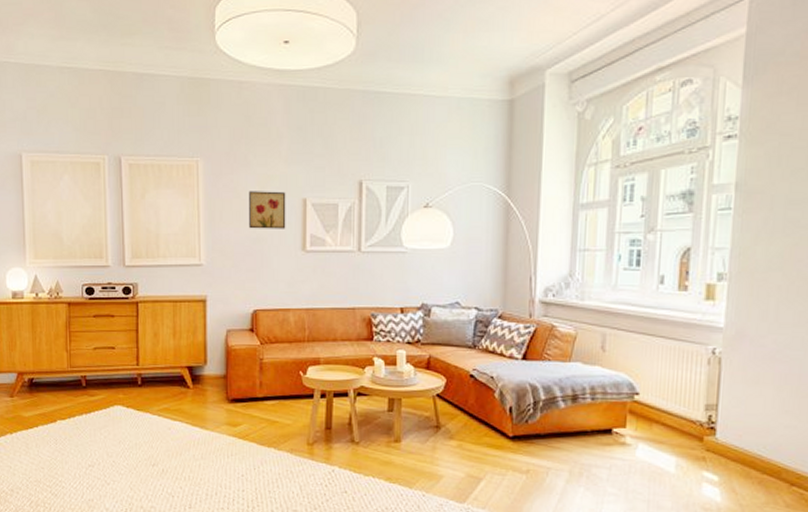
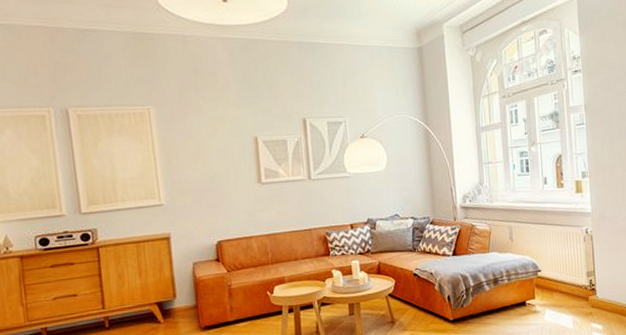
wall art: present [249,191,286,229] -> none [203,132,241,168]

